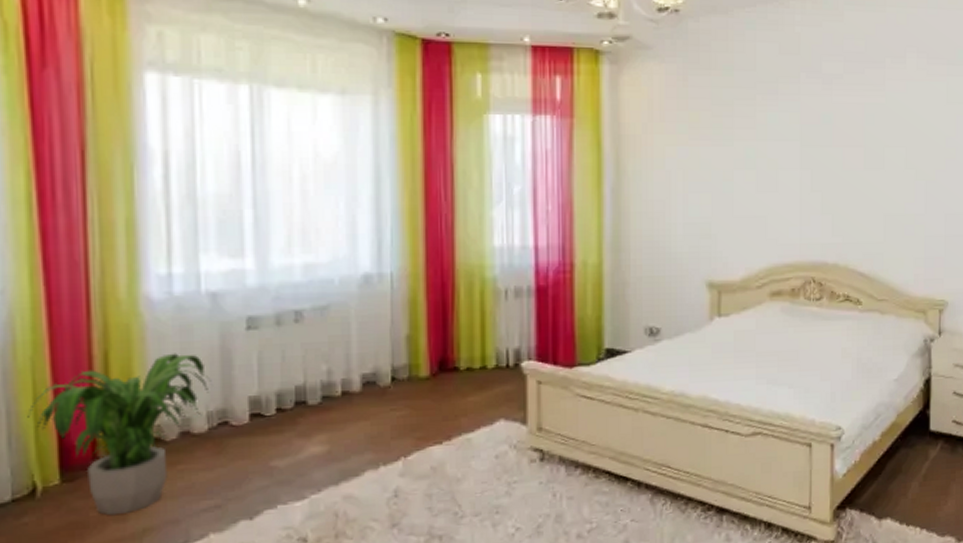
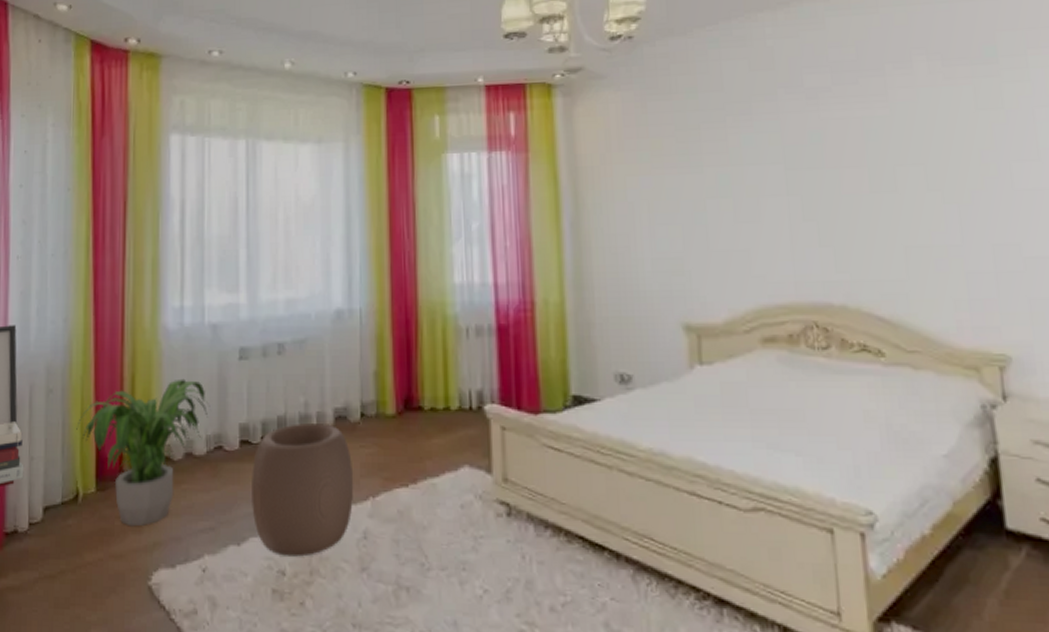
pouf: none [265,389,384,524] -> present [252,422,354,557]

